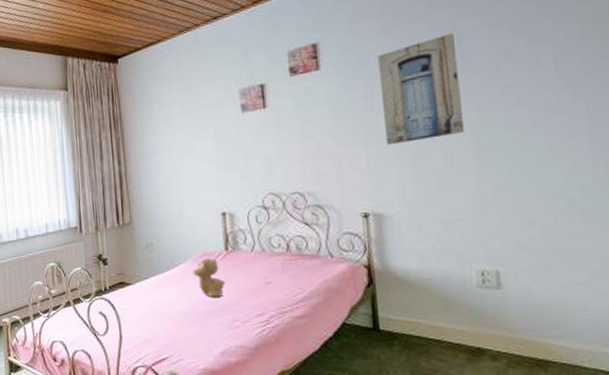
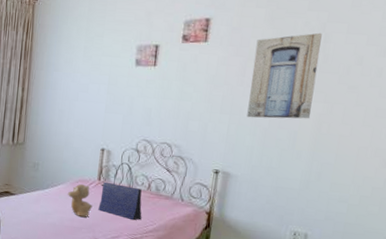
tote bag: none [230,223,287,290] -> present [98,162,142,220]

